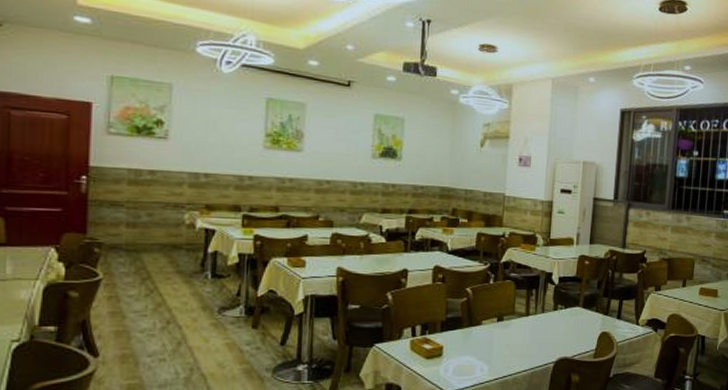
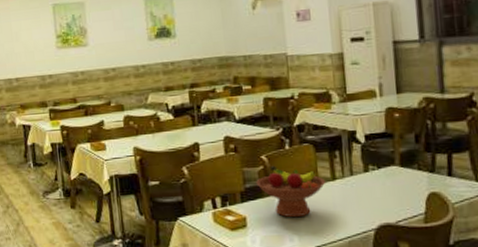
fruit bowl: none [458,298,521,349] -> present [256,165,326,218]

